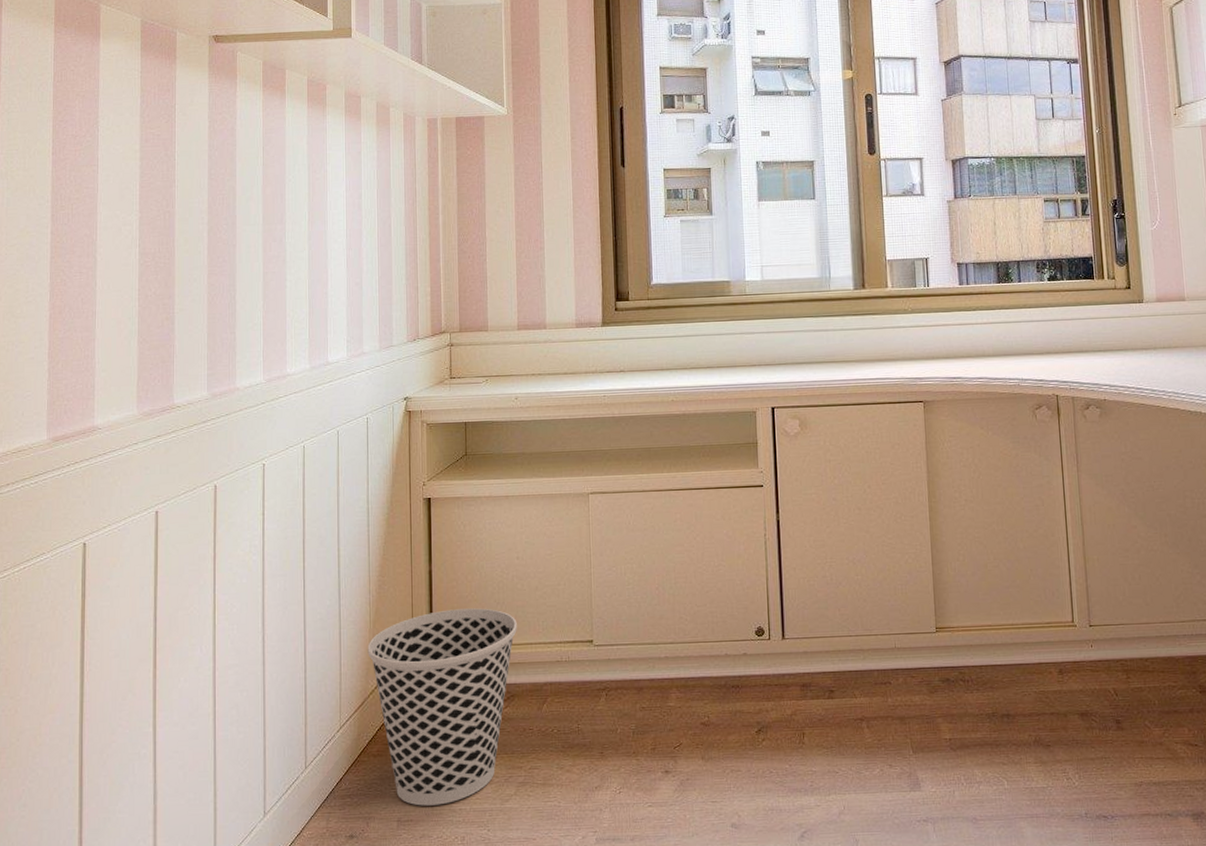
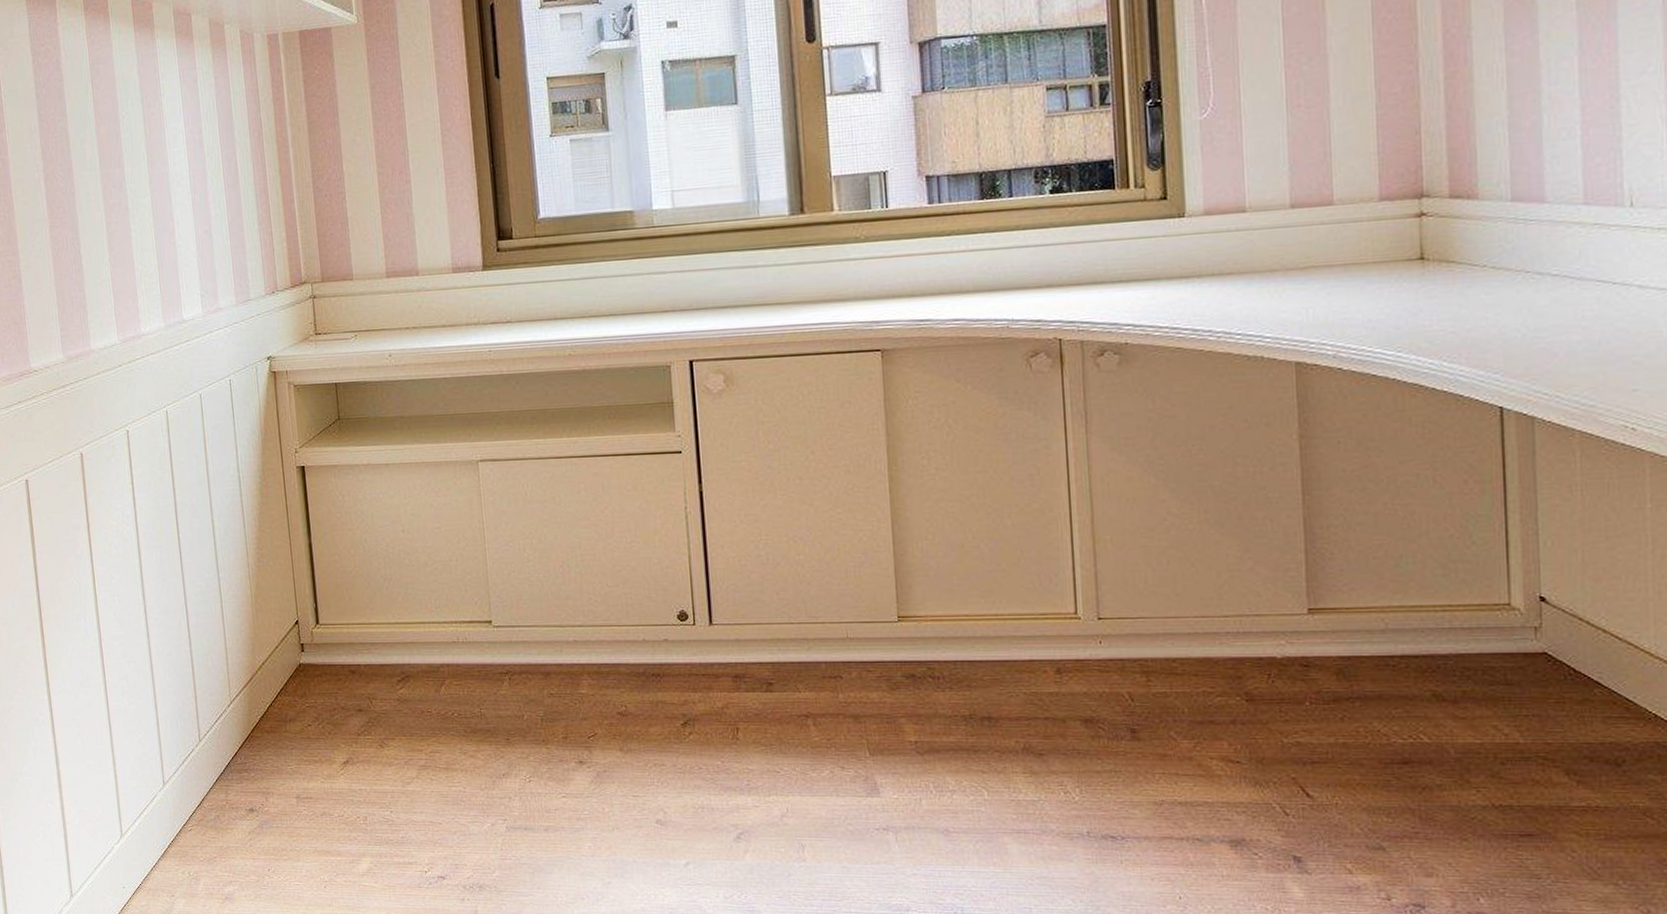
wastebasket: present [367,608,517,806] -> none [251,584,408,784]

